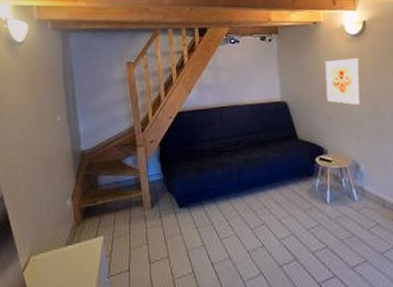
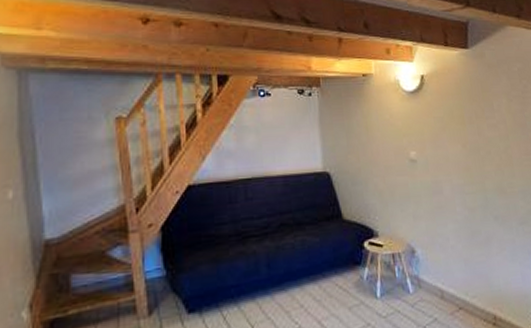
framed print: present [325,57,362,105] -> none [376,119,418,177]

